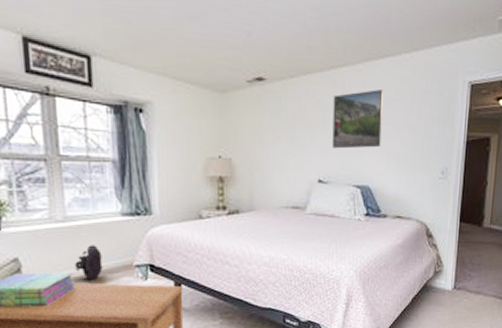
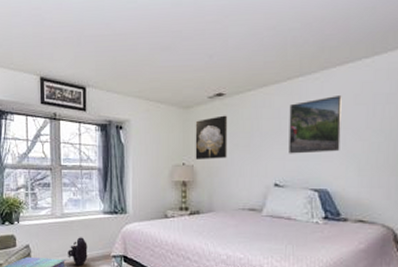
wall art: none [232,103,269,152] -> present [195,115,228,160]

